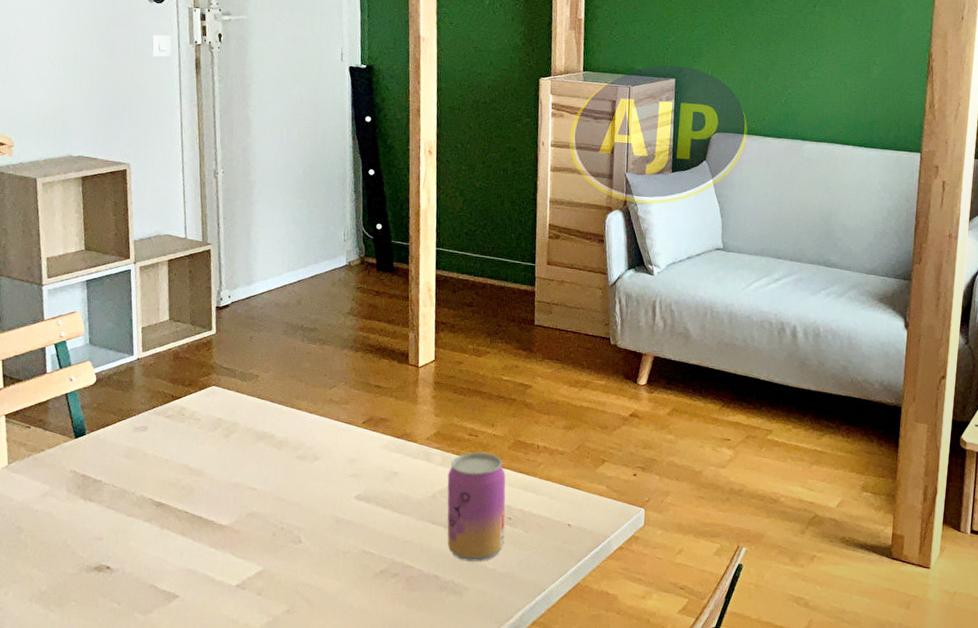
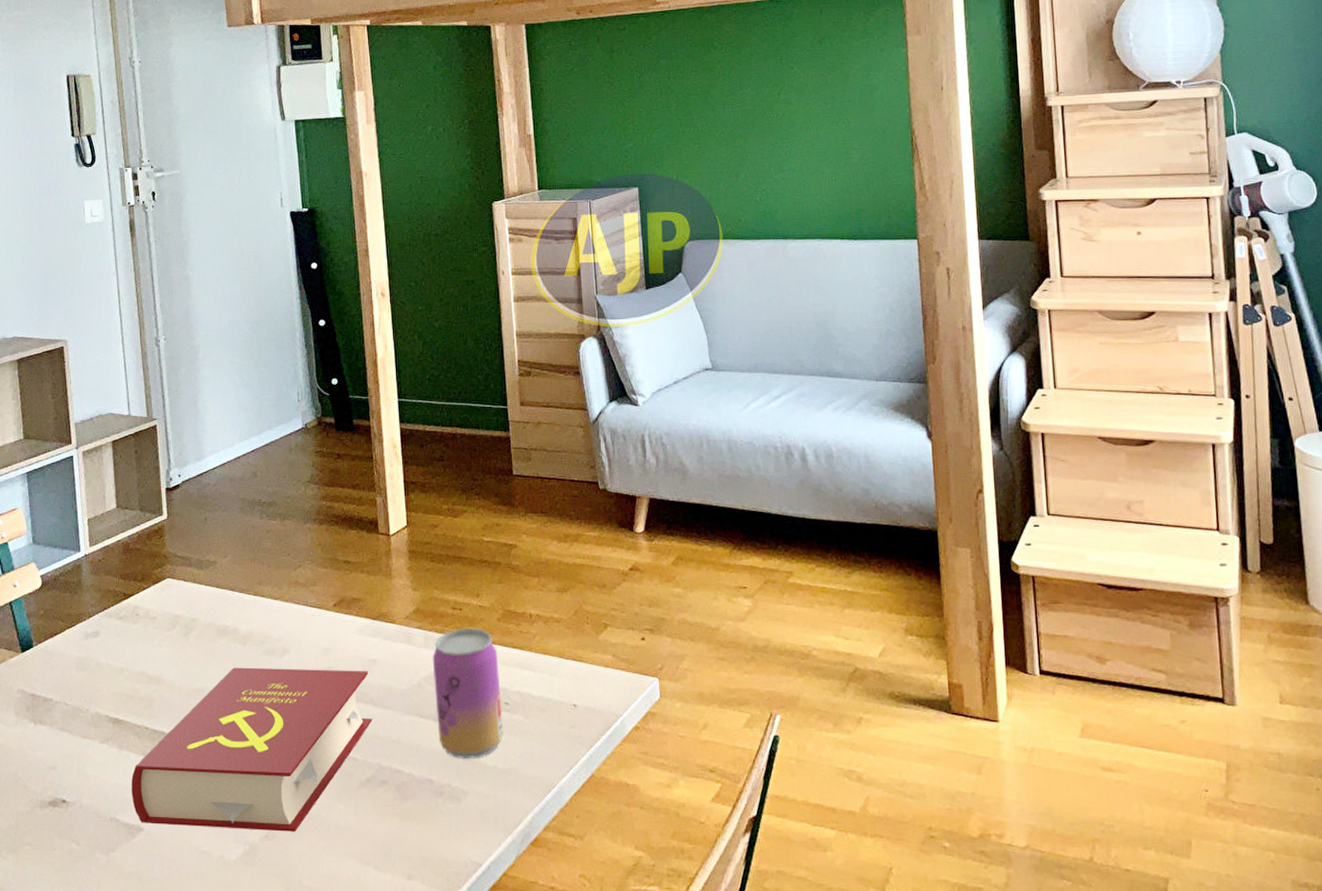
book: none [169,468,390,609] -> present [131,667,372,832]

